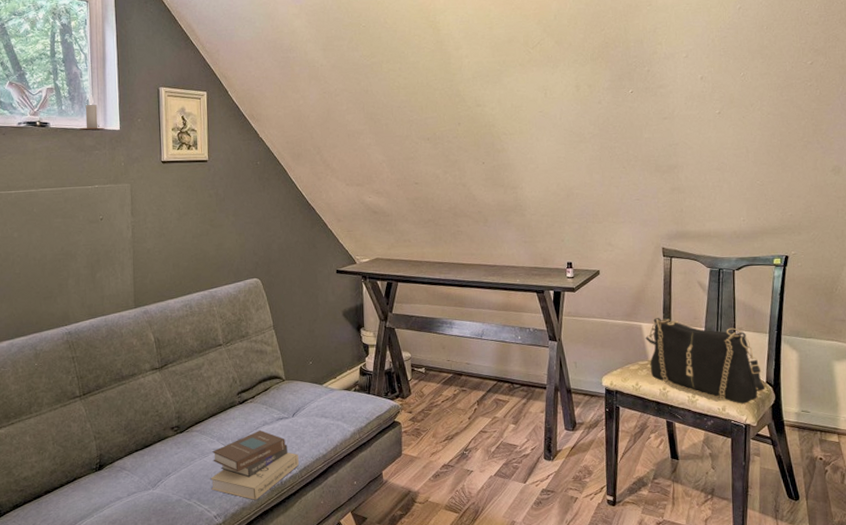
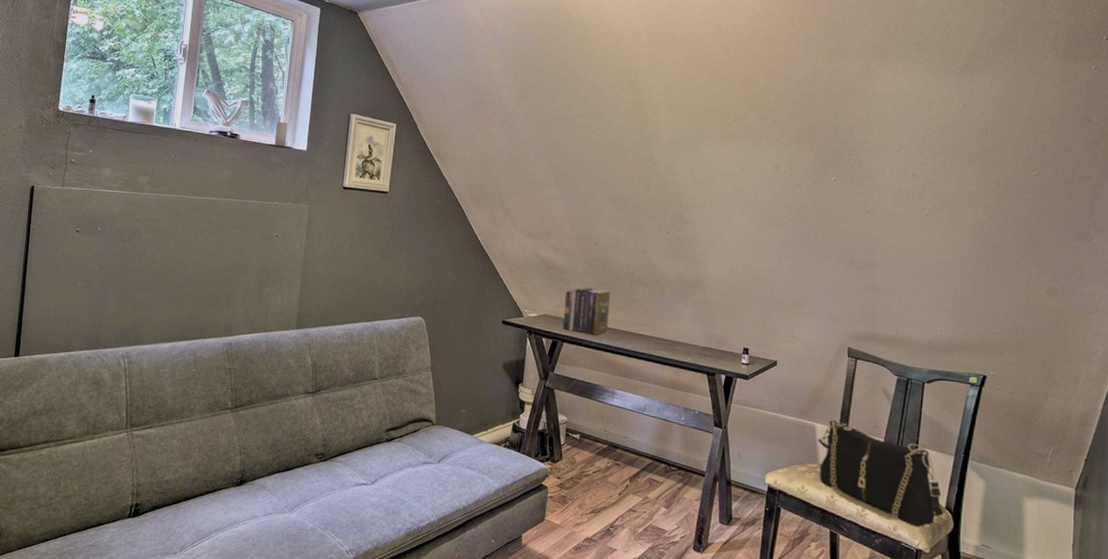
books: present [210,429,299,500] -> none [346,471,439,542]
books: none [393,226,439,271] -> present [562,287,611,335]

